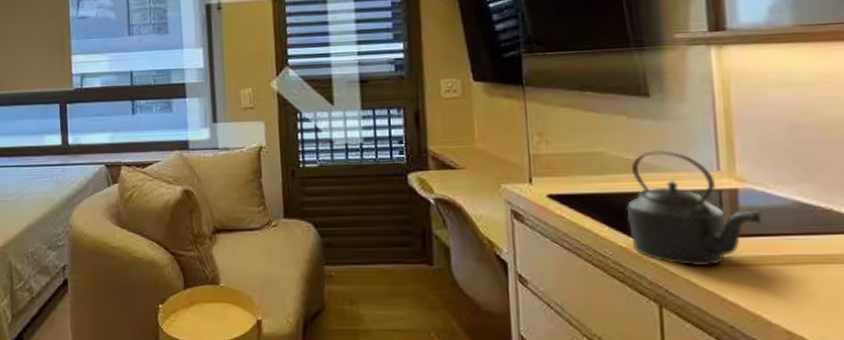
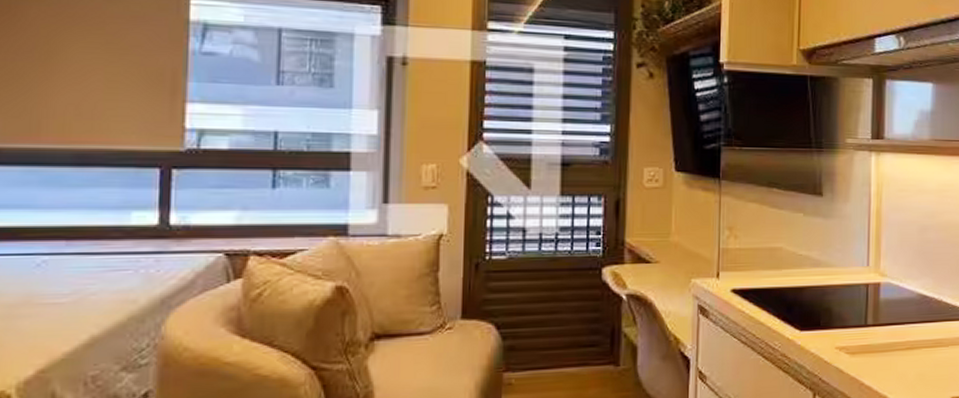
kettle: present [626,149,762,267] -> none [795,246,895,355]

